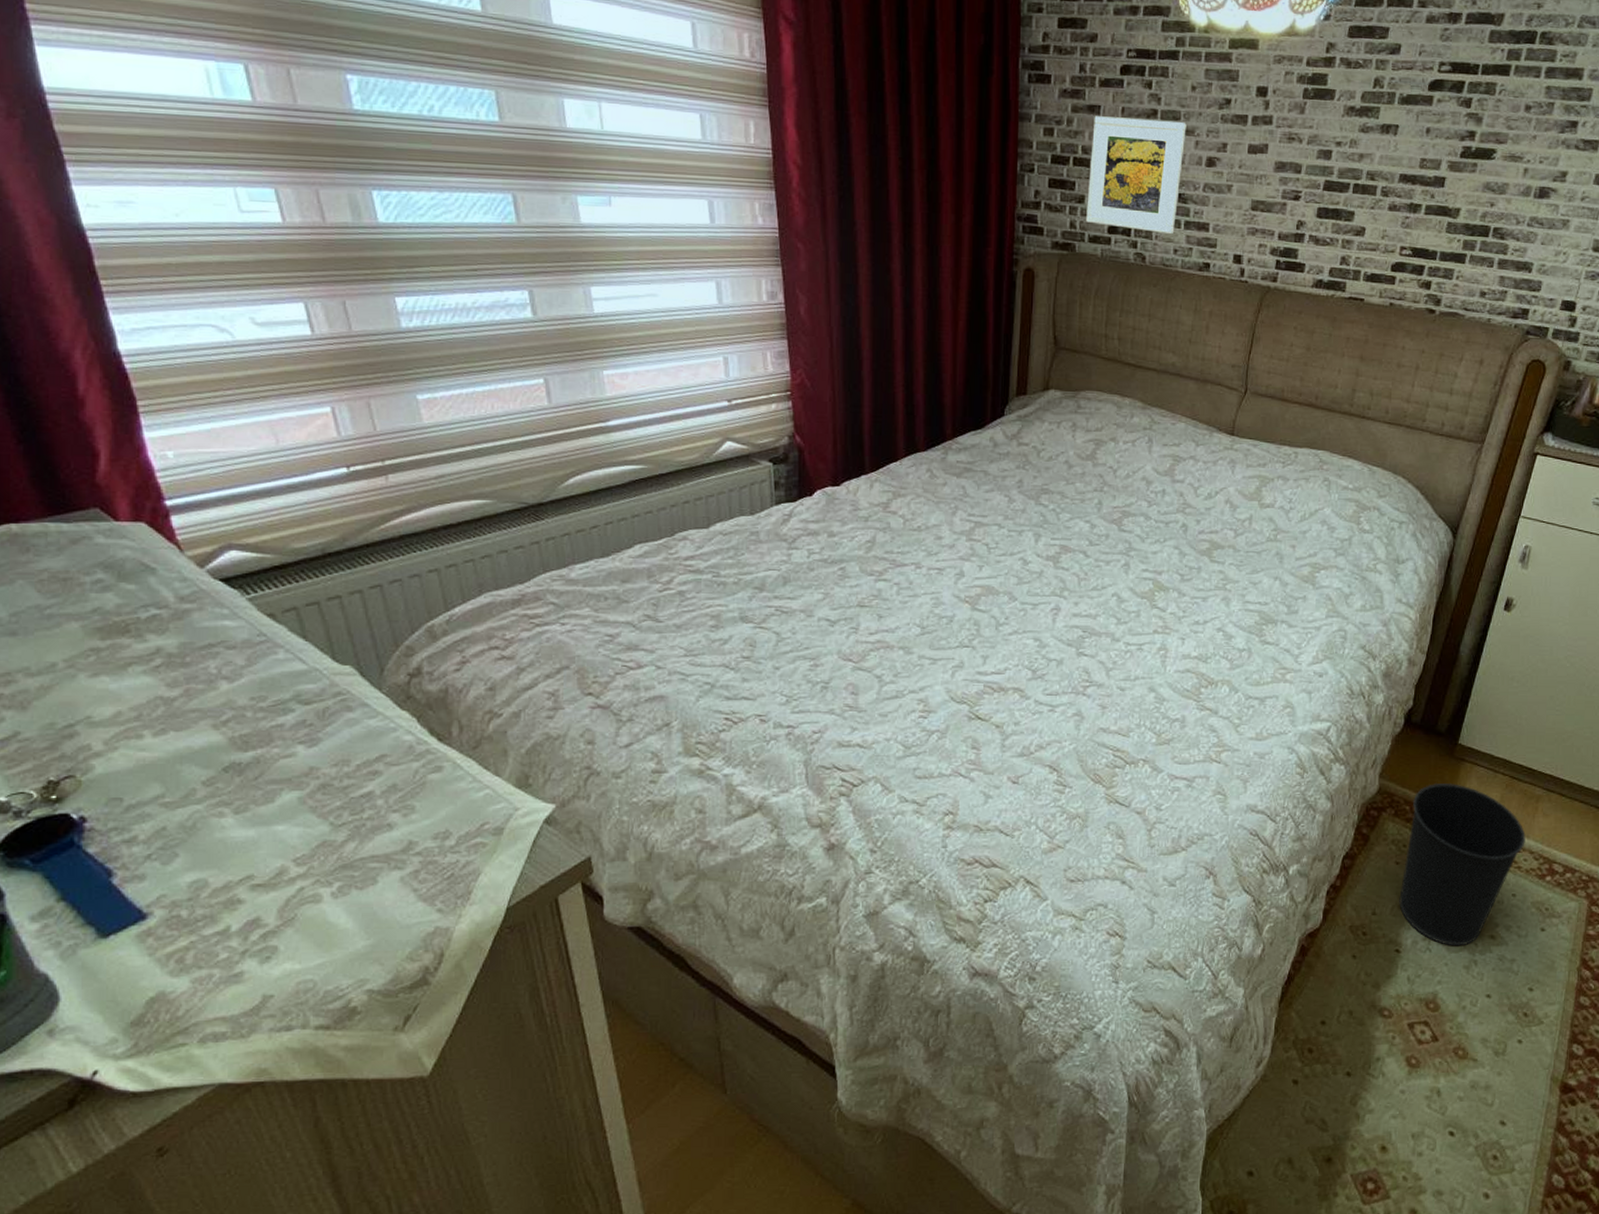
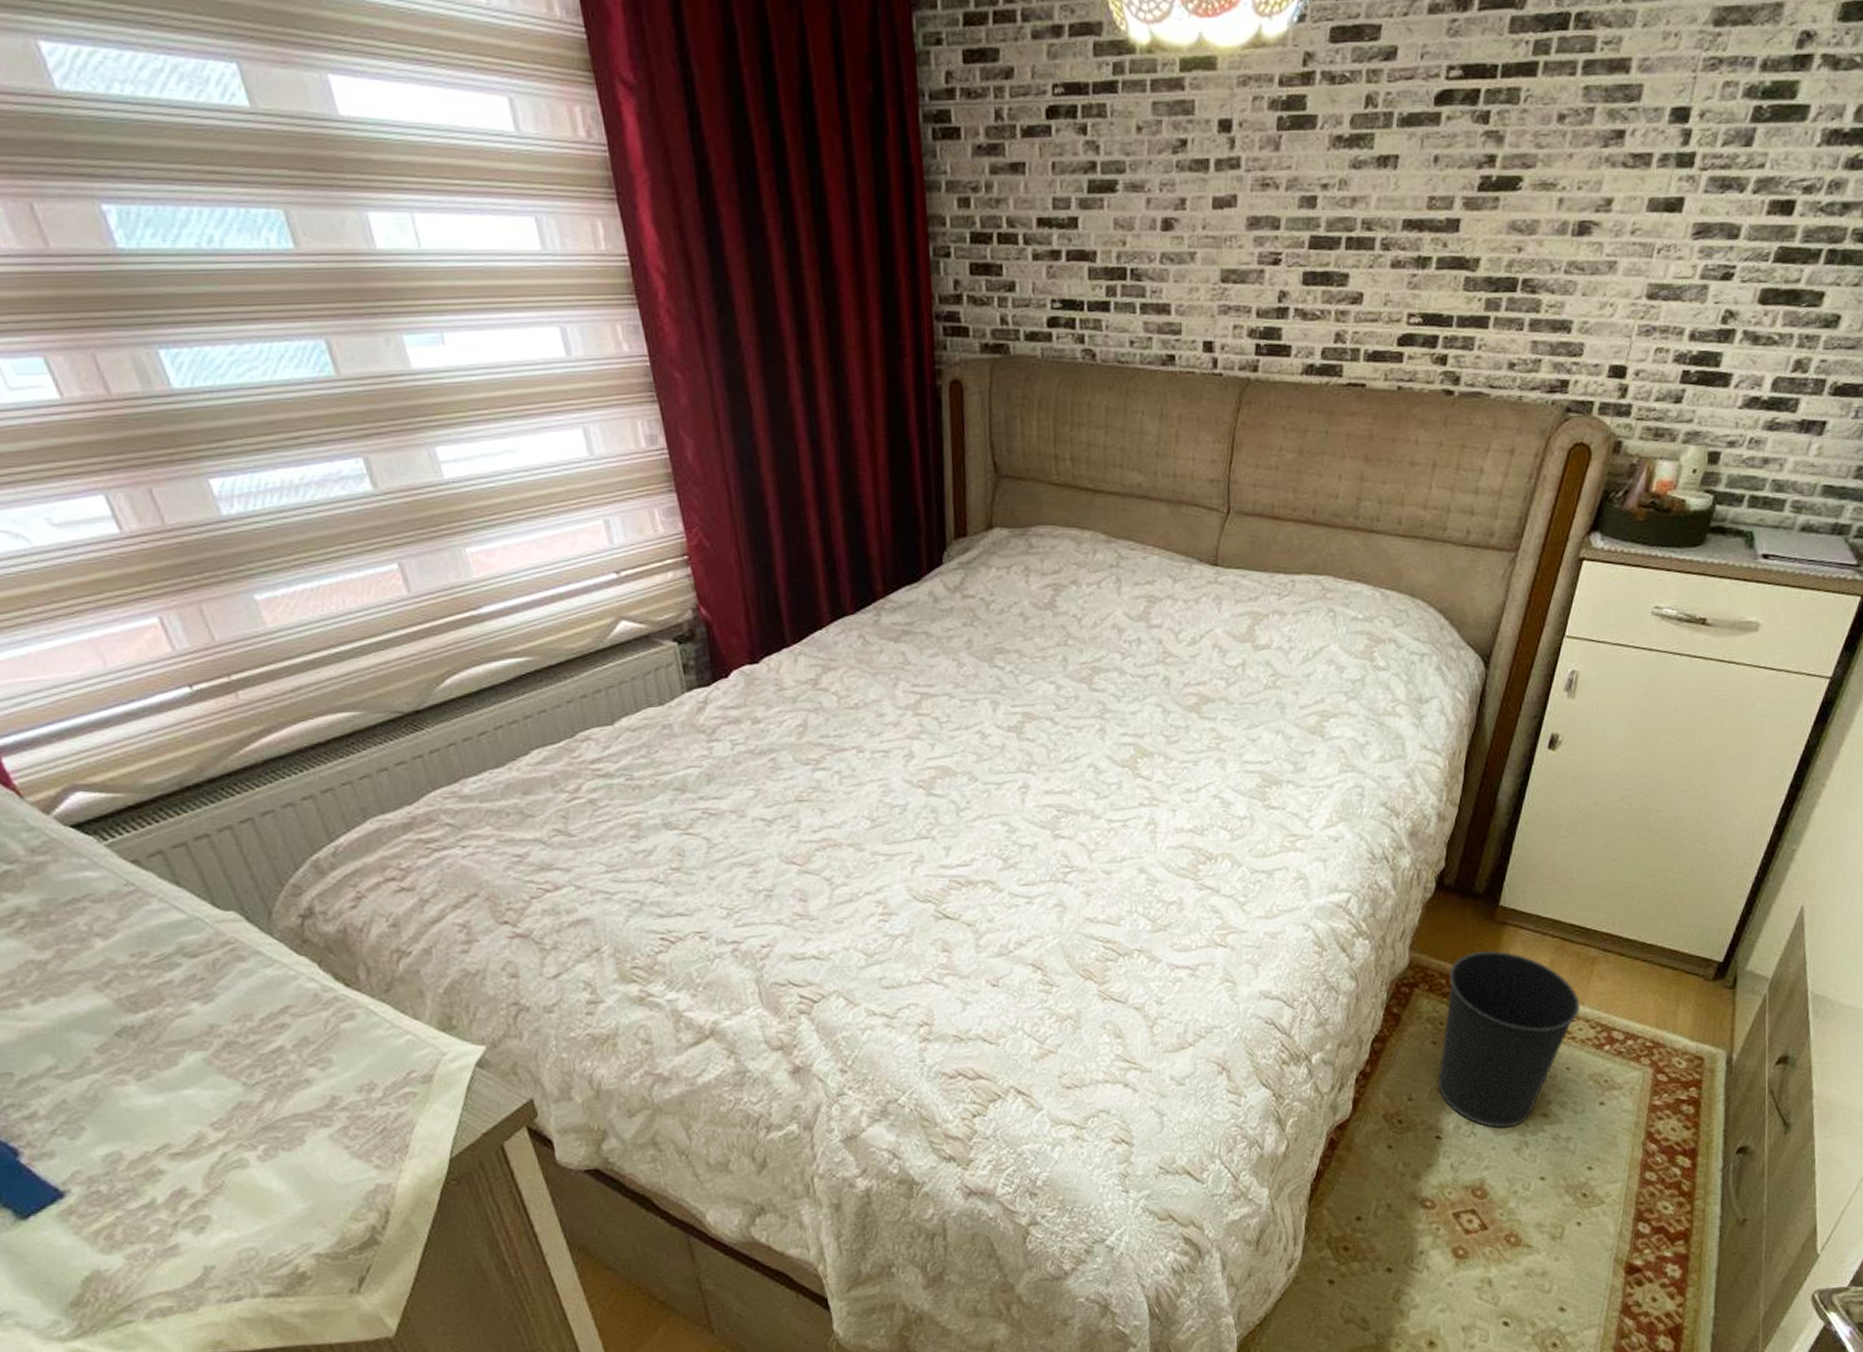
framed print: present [1086,116,1187,235] -> none [1018,174,1134,323]

